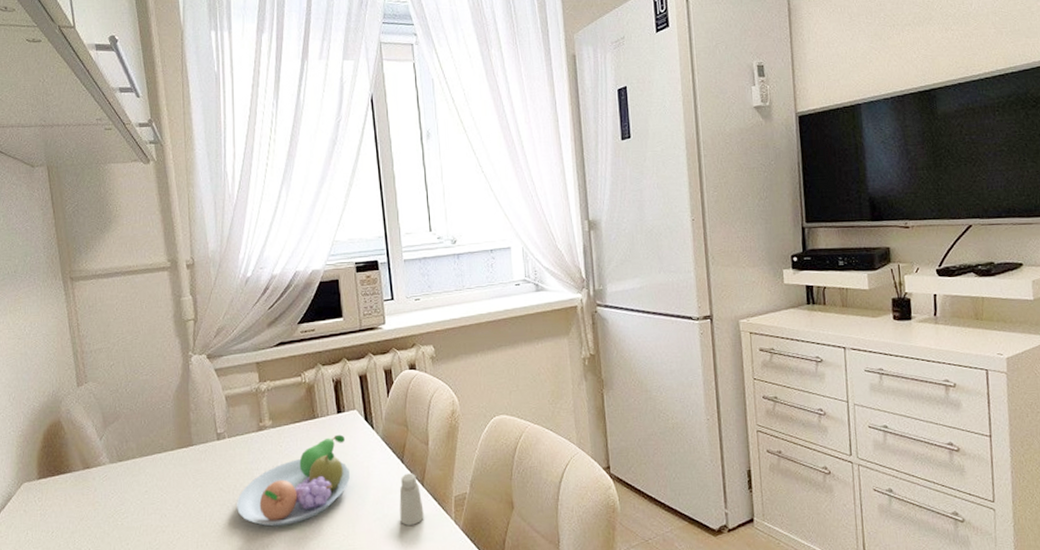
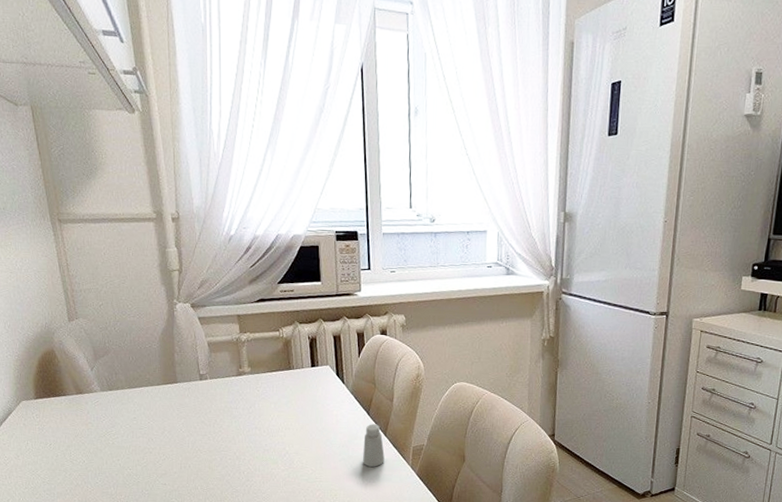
fruit bowl: present [237,434,350,527] -> none [217,385,320,458]

